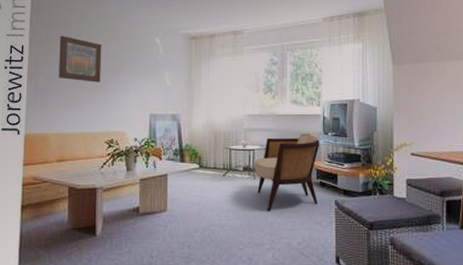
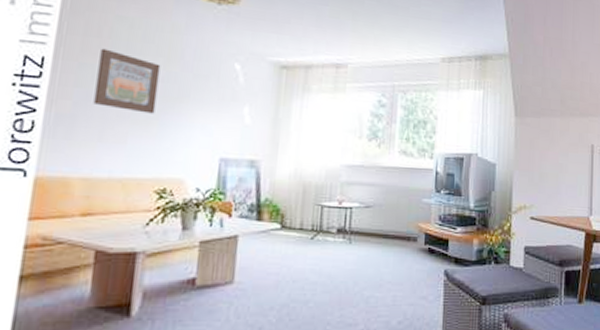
armchair: present [254,133,320,212] -> none [350,189,431,284]

